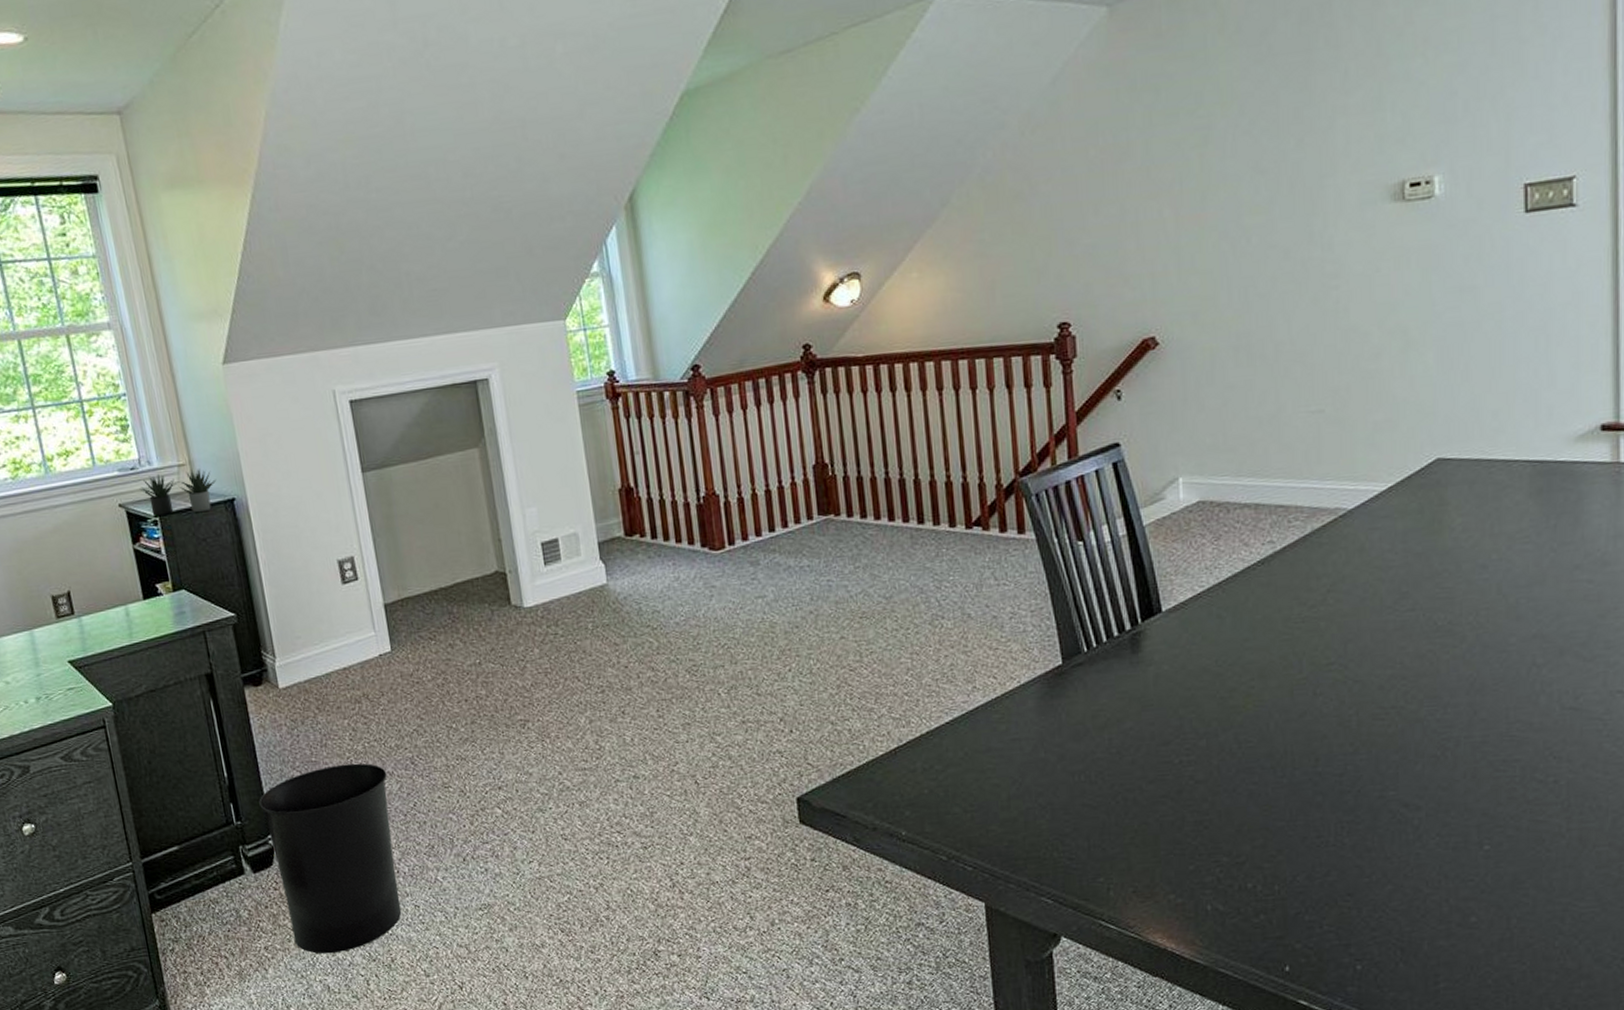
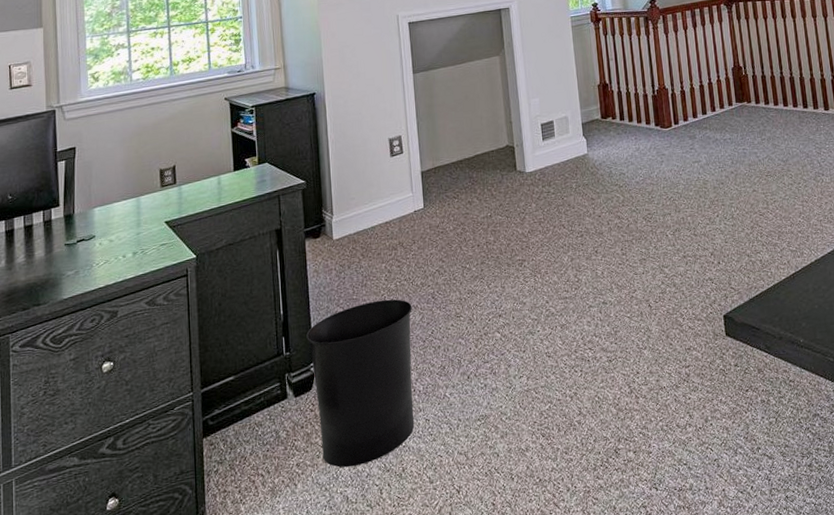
succulent plant: present [139,468,217,516] -> none [242,71,303,107]

